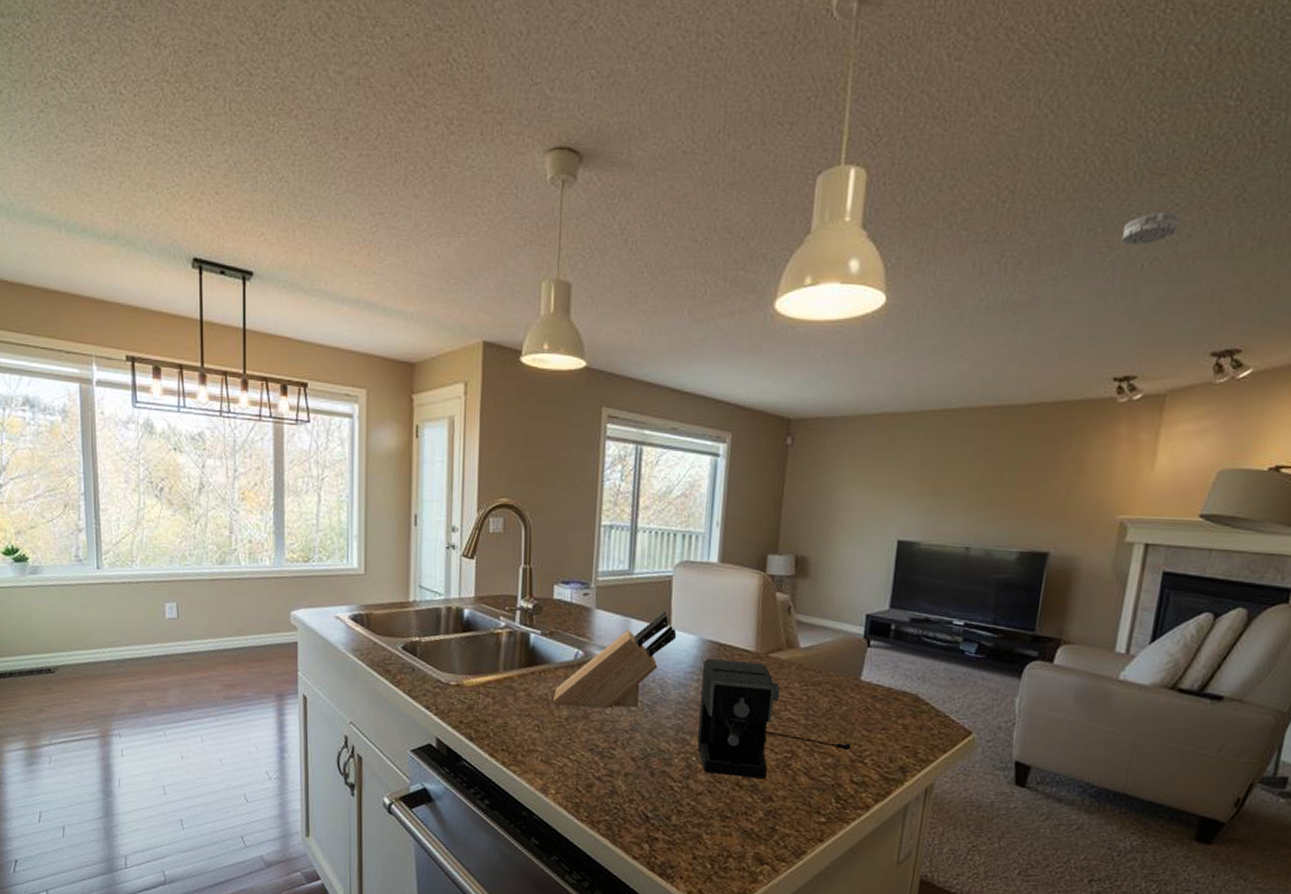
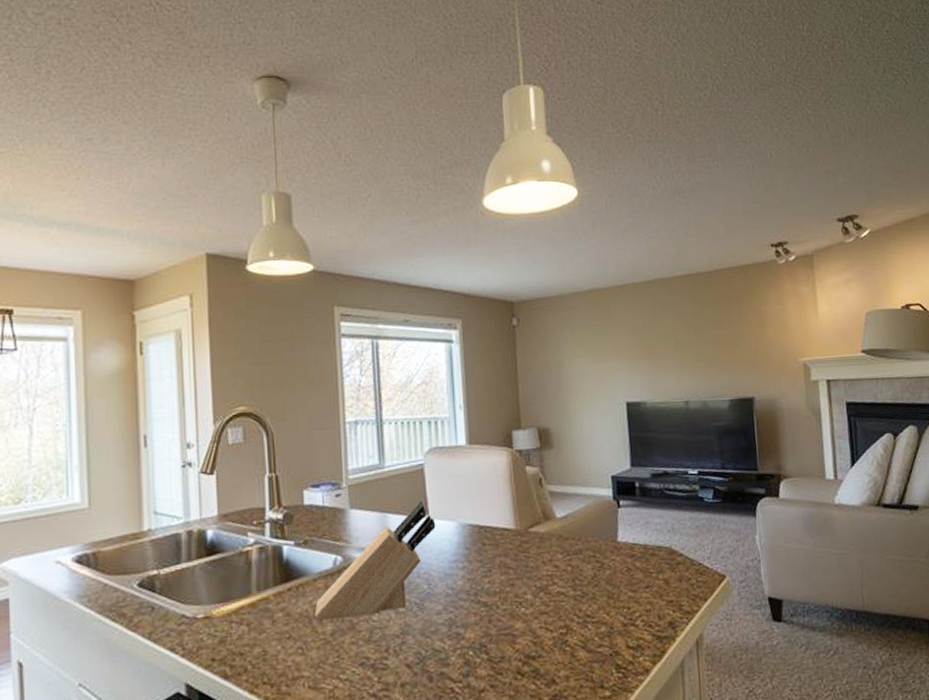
coffee maker: present [697,659,852,779] -> none [466,539,621,666]
smoke detector: present [1121,211,1180,245] -> none [750,113,790,140]

